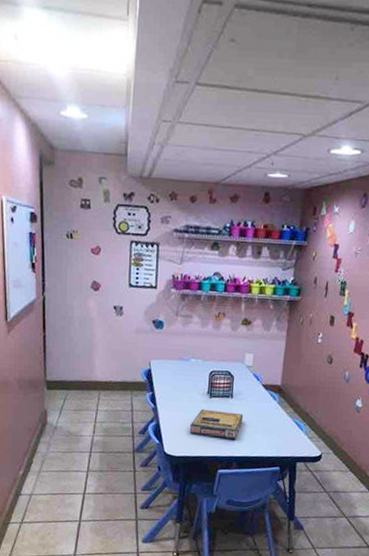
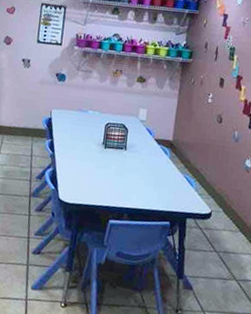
video game box: present [190,409,244,439] -> none [84,158,136,191]

